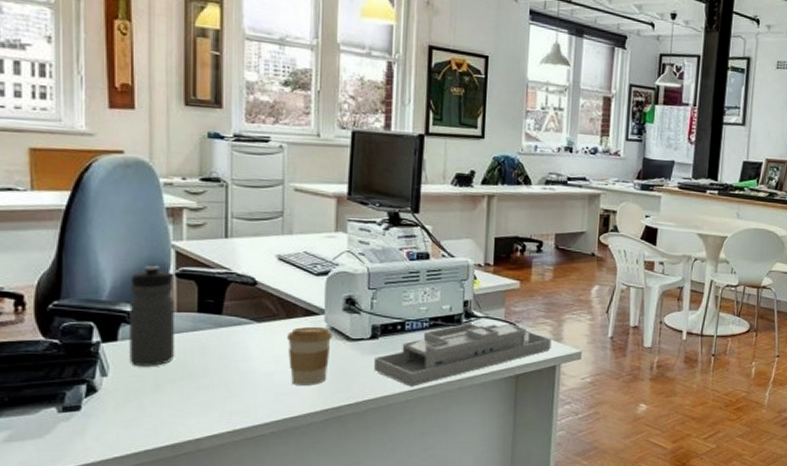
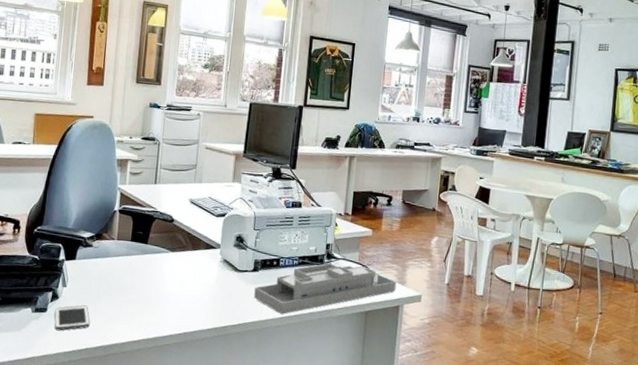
cell phone: none [94,397,148,433] -> present [54,305,90,331]
water bottle: present [128,265,175,366] -> none [82,202,117,282]
coffee cup: present [286,326,333,385] -> none [191,257,225,307]

